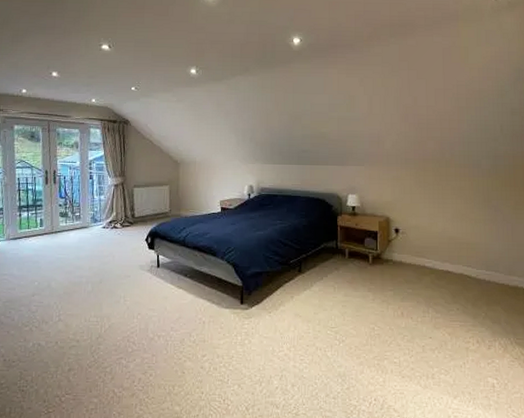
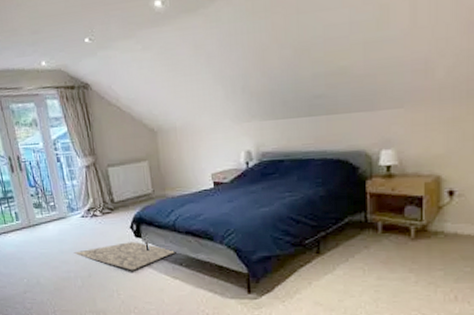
rug: none [89,253,183,279] -> present [73,242,176,271]

